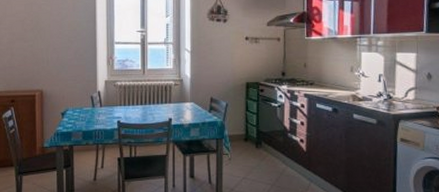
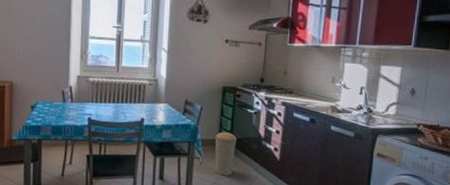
trash can: none [241,127,264,170] -> present [214,132,238,176]

